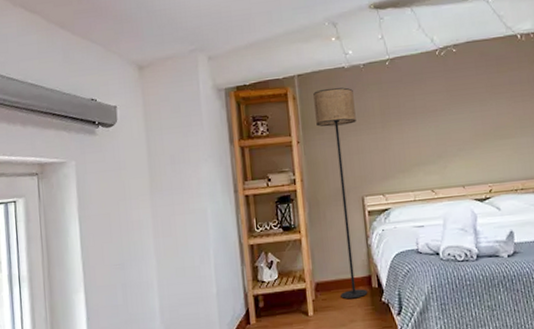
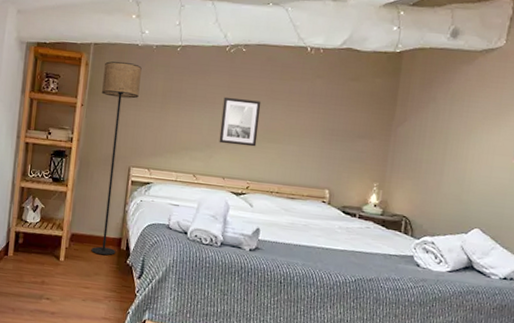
wall art: none [445,99,489,151] -> present [219,97,261,147]

